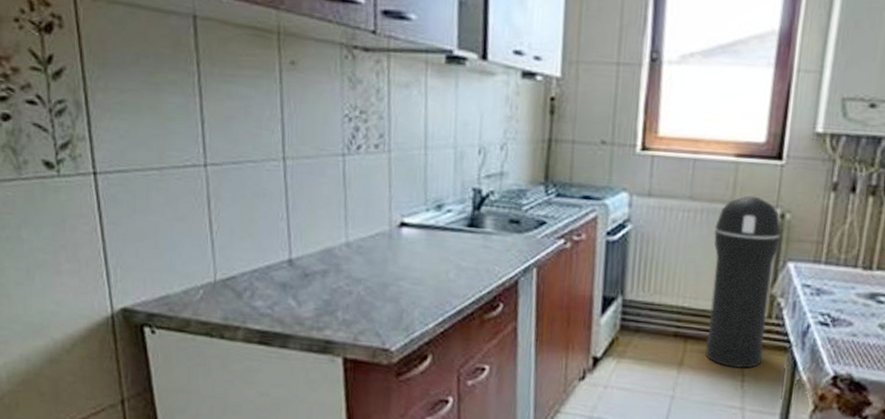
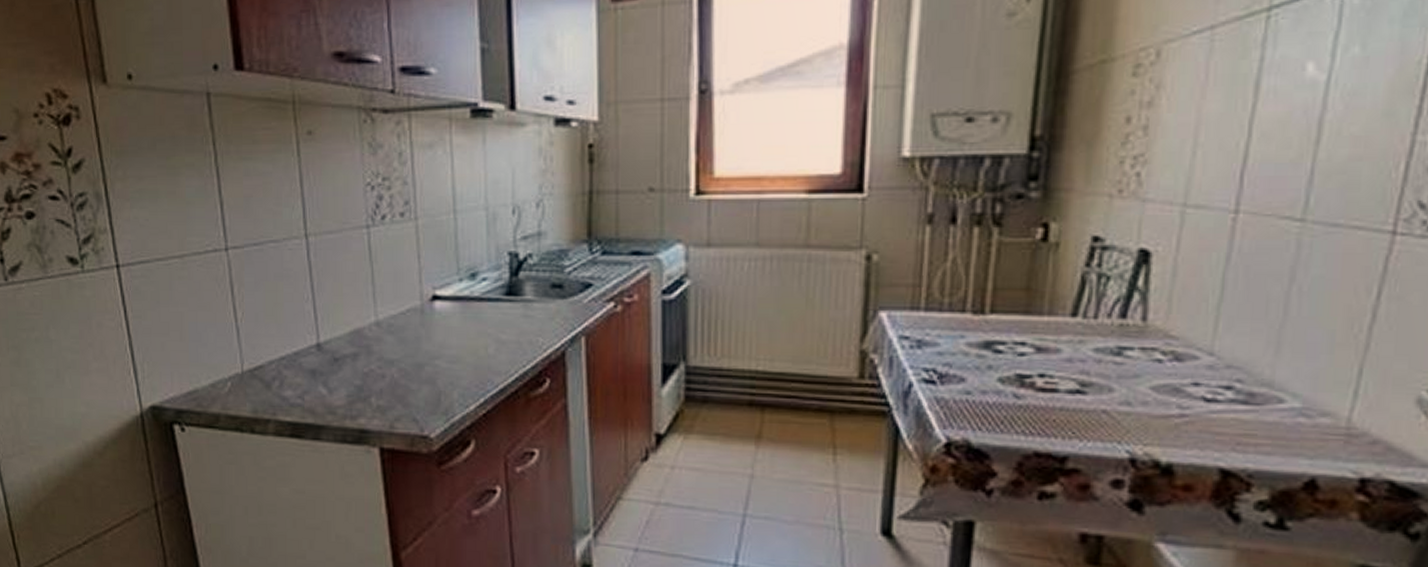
trash can: present [705,195,782,369] -> none [786,237,869,440]

